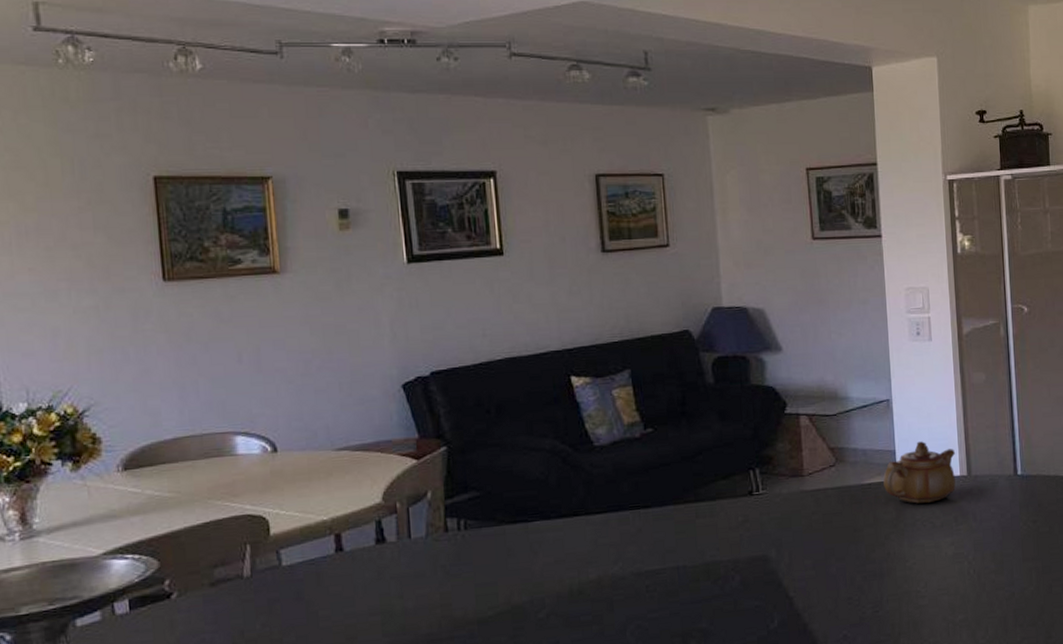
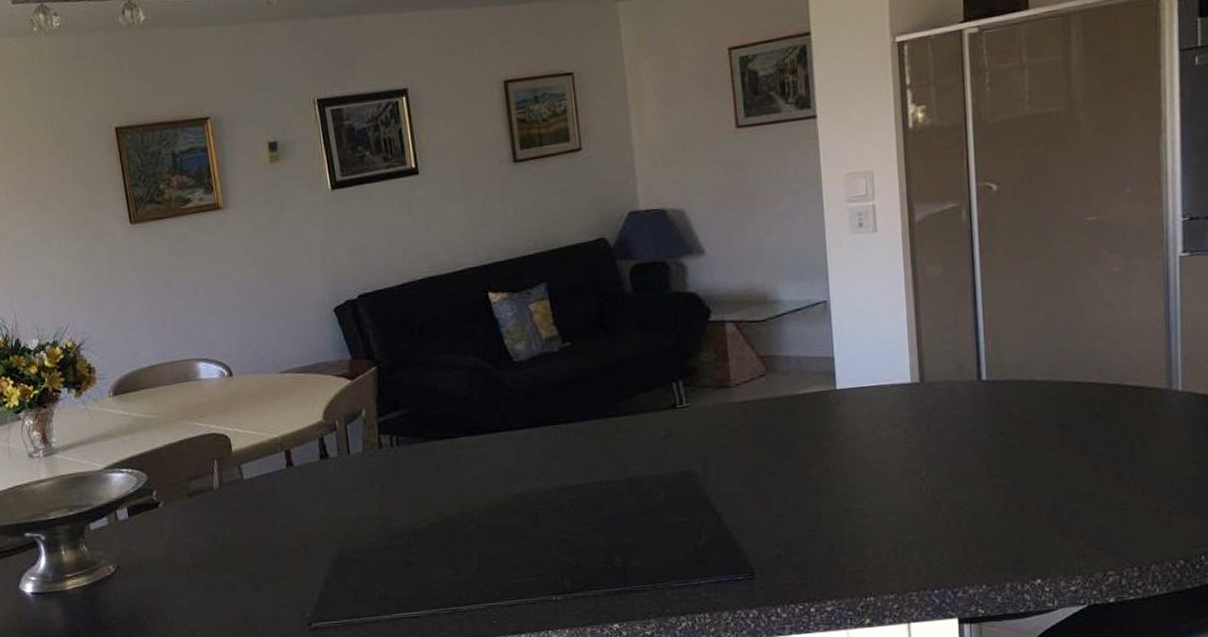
teapot: present [883,441,956,504] -> none [820,345,906,415]

